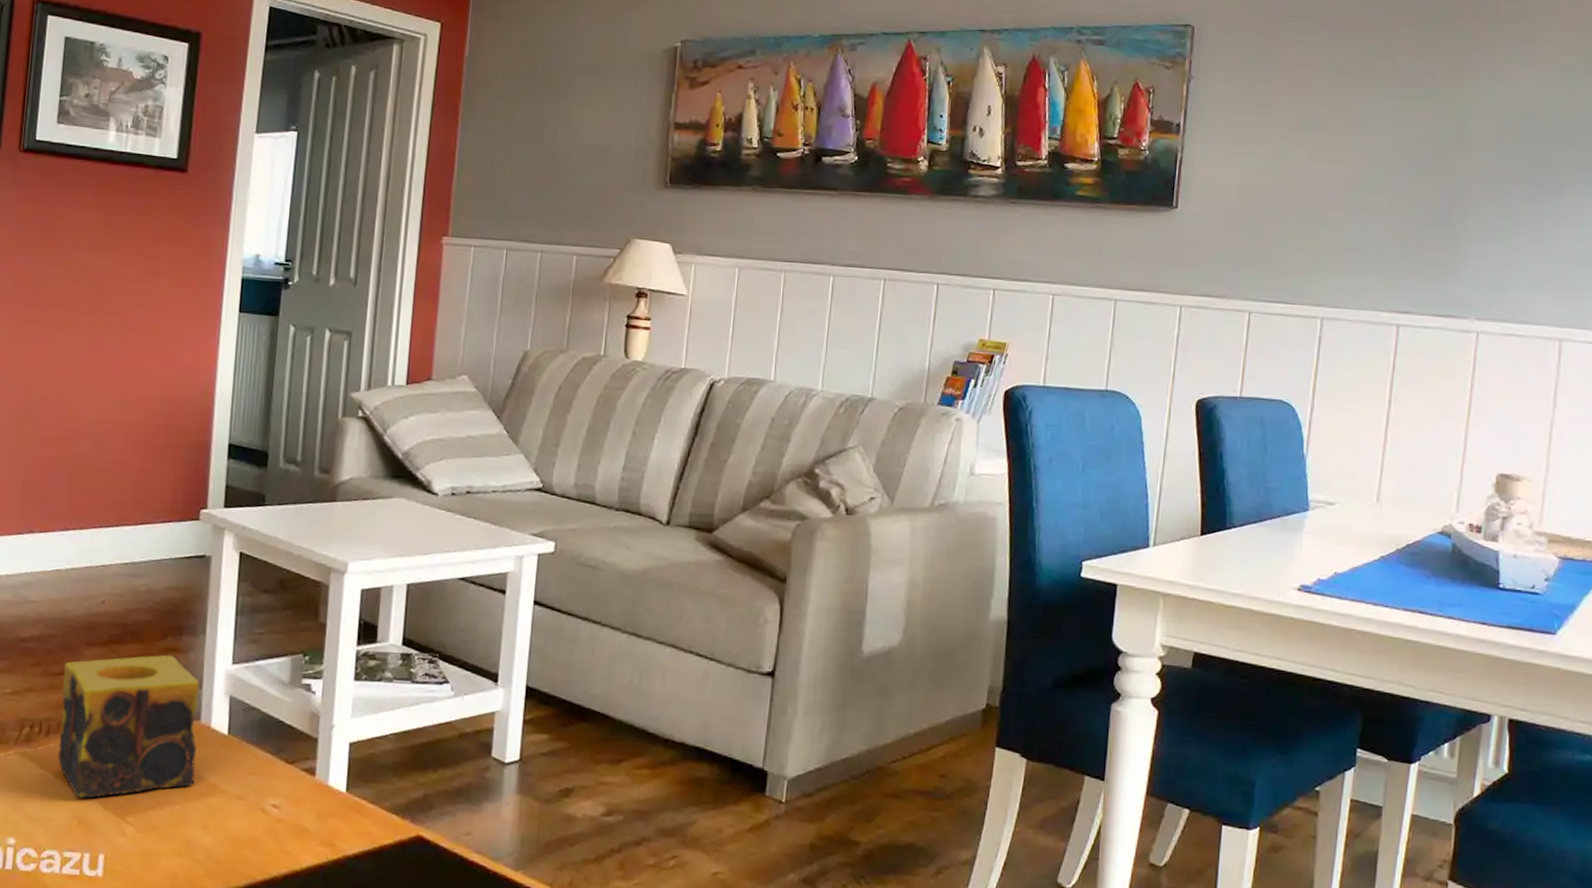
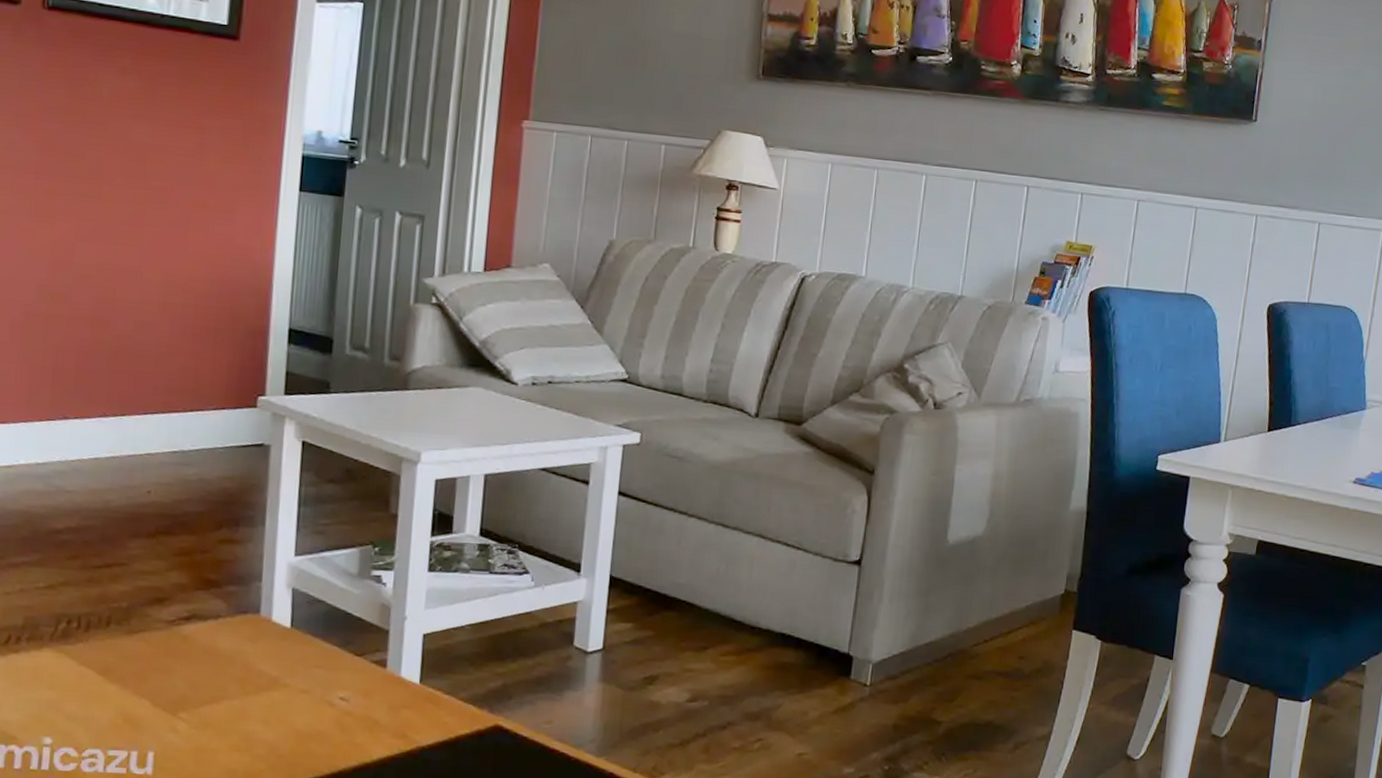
candle: present [58,655,200,799] -> none [99,546,259,695]

